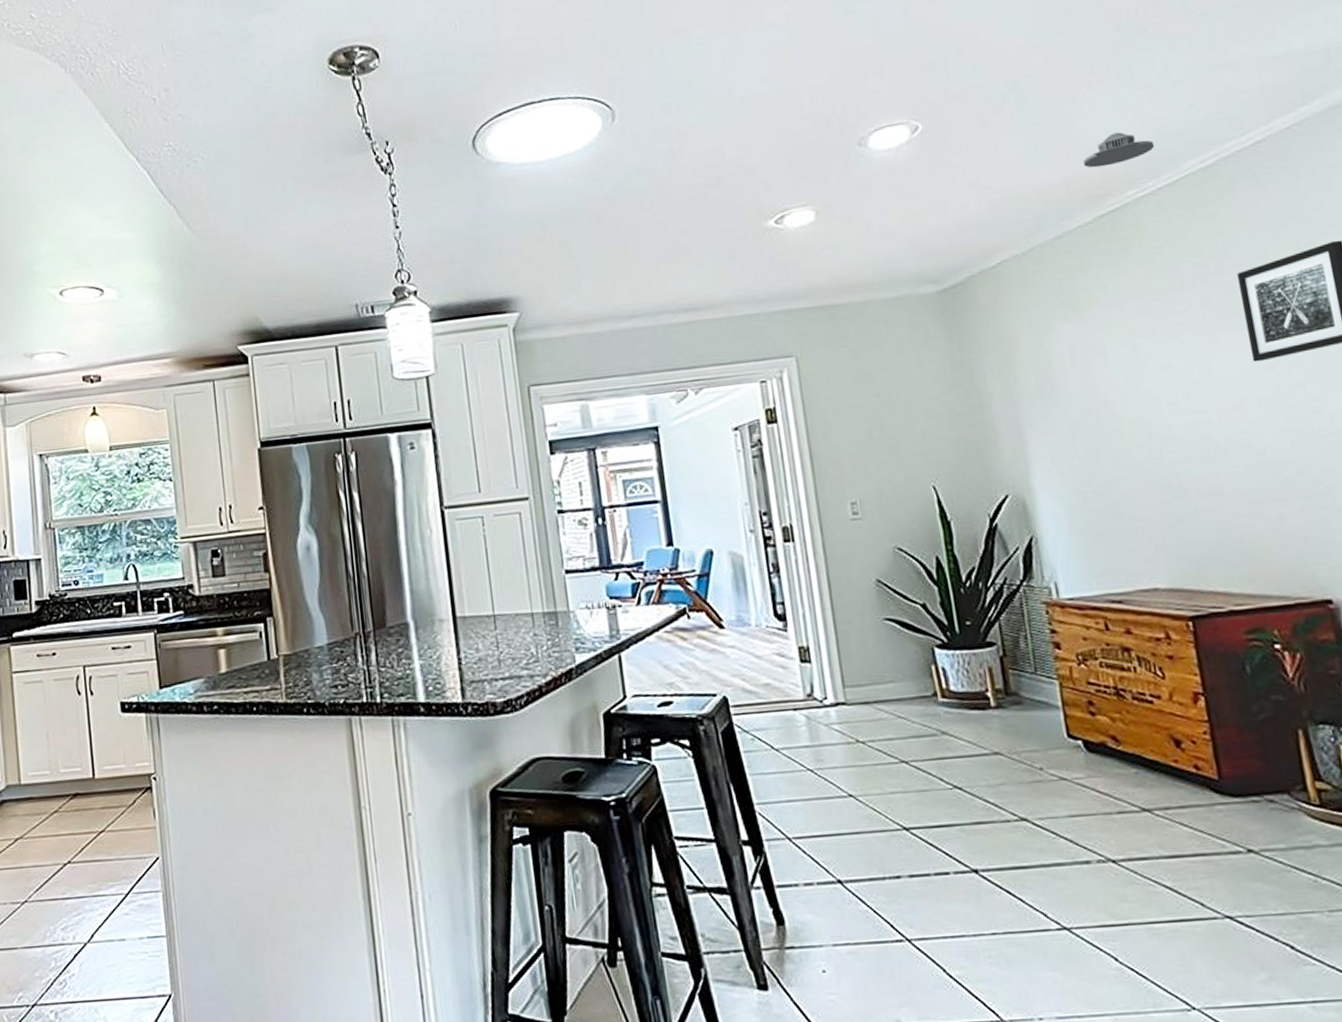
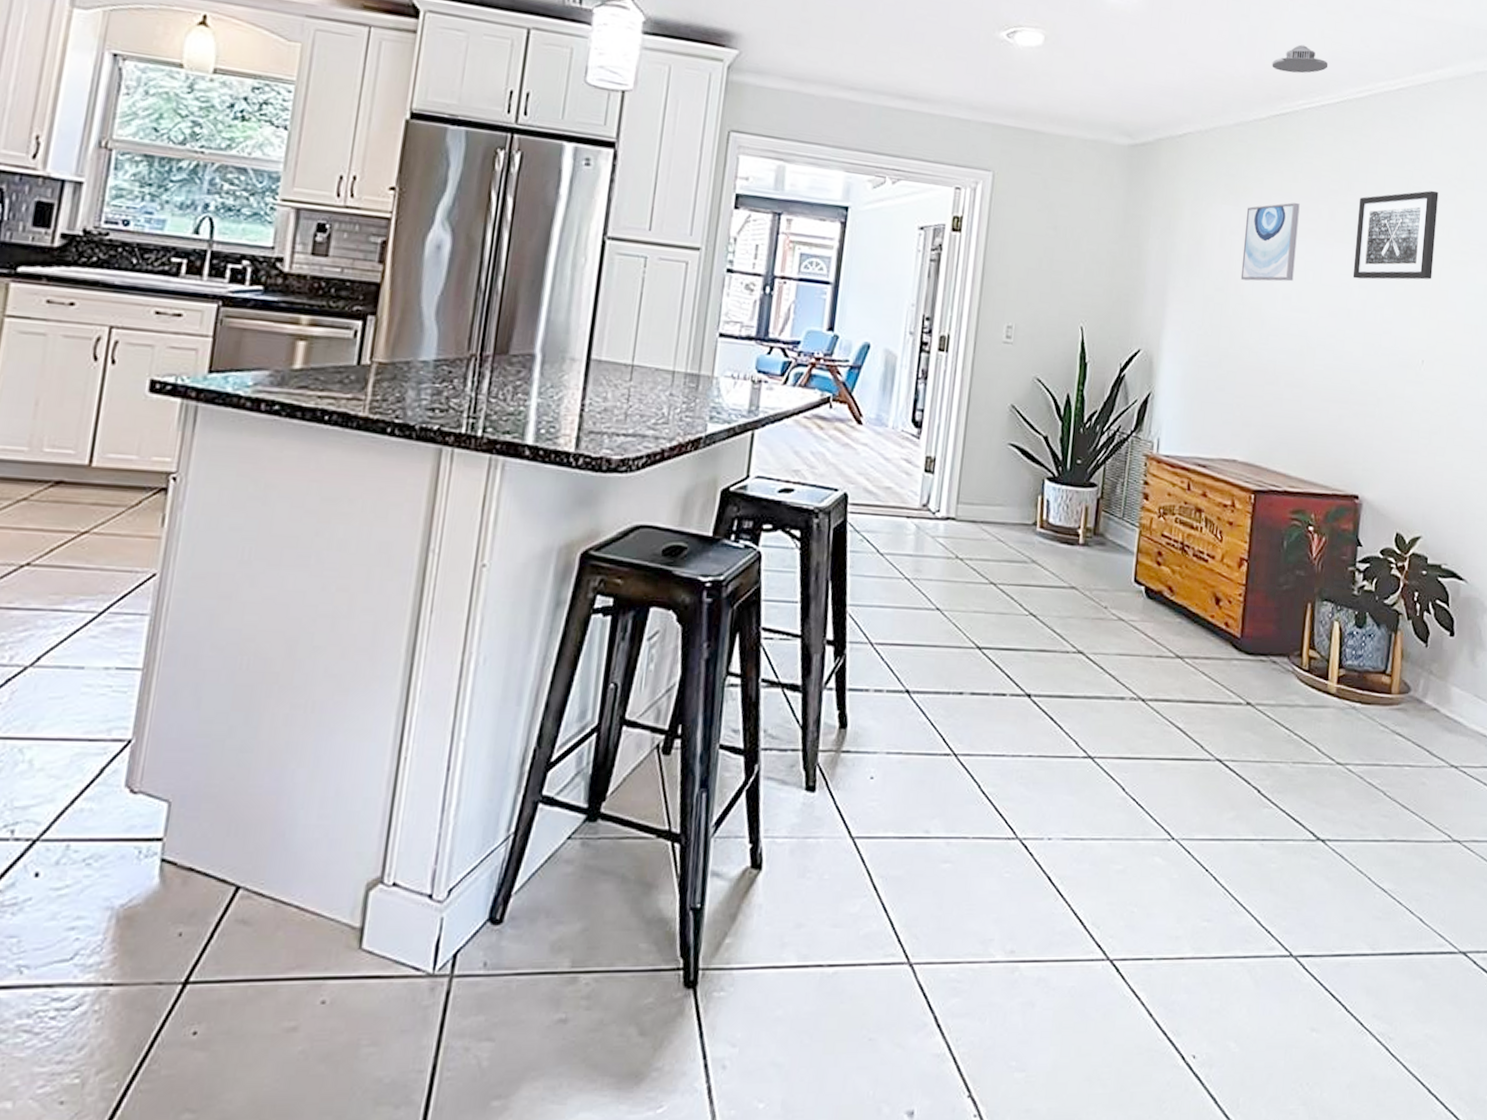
wall art: none [1095,299,1176,396] -> present [1240,202,1300,282]

